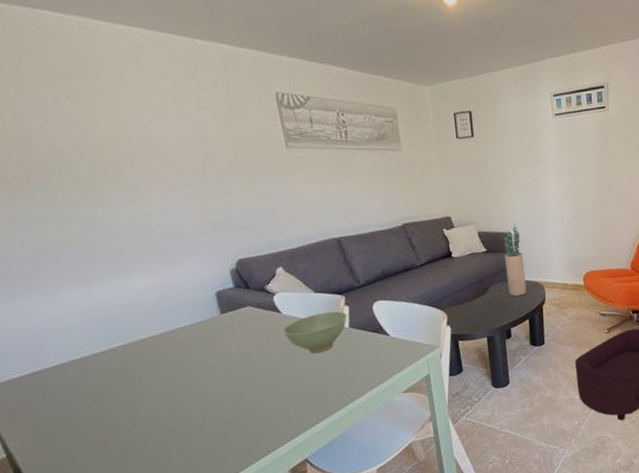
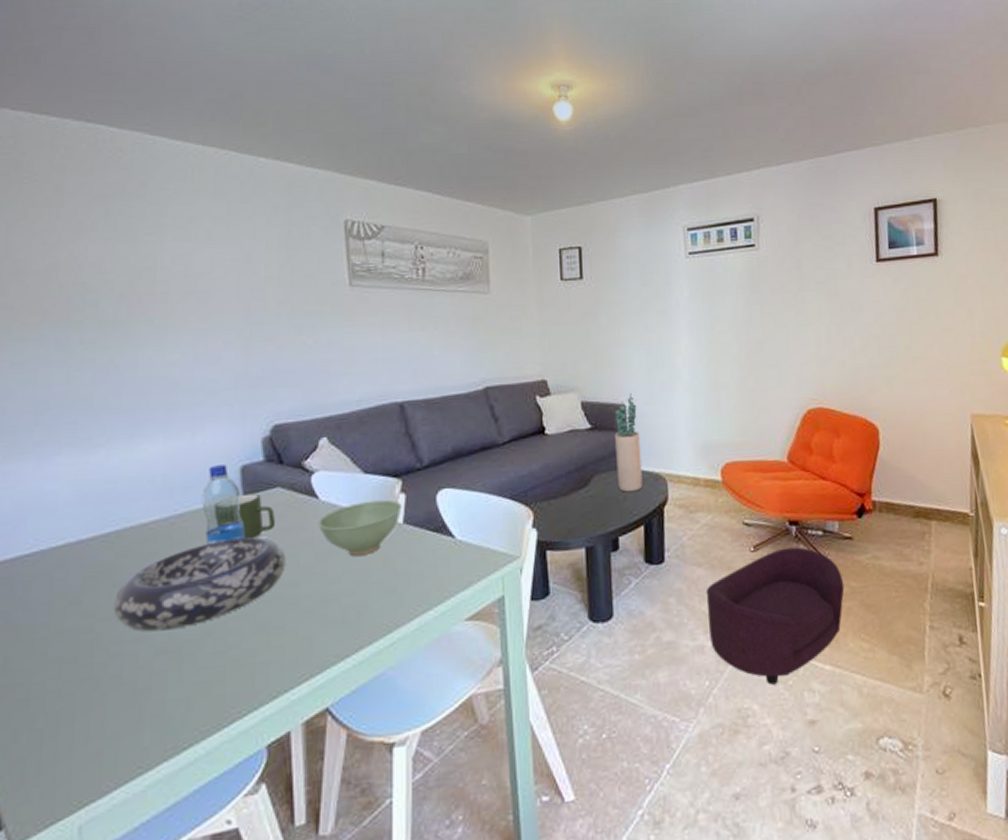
decorative bowl: none [129,343,262,417] -> present [113,537,286,632]
bottle: none [187,291,228,351] -> present [201,465,246,544]
mug: none [217,311,250,346] -> present [238,493,276,540]

